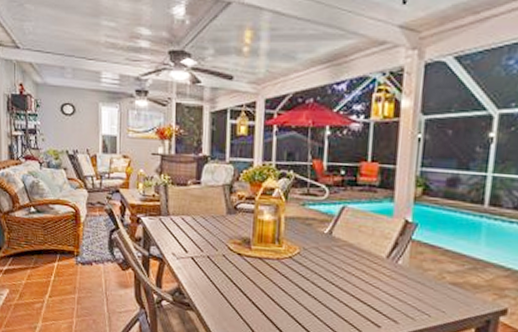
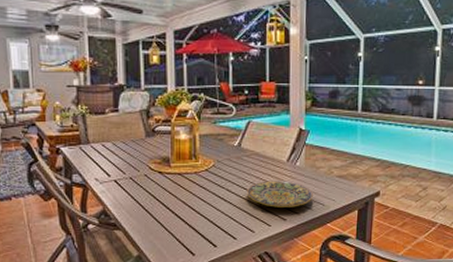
plate: none [335,277,417,314] -> present [247,181,313,207]

